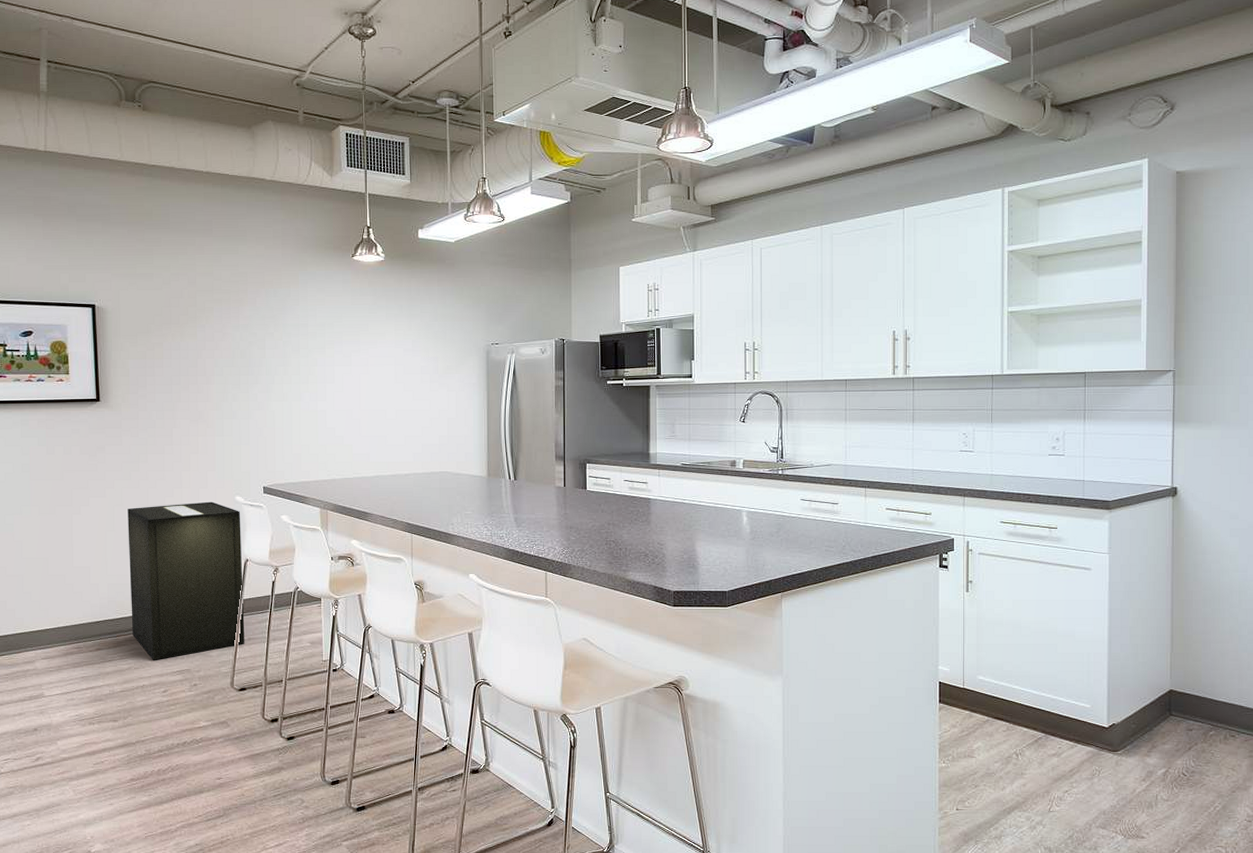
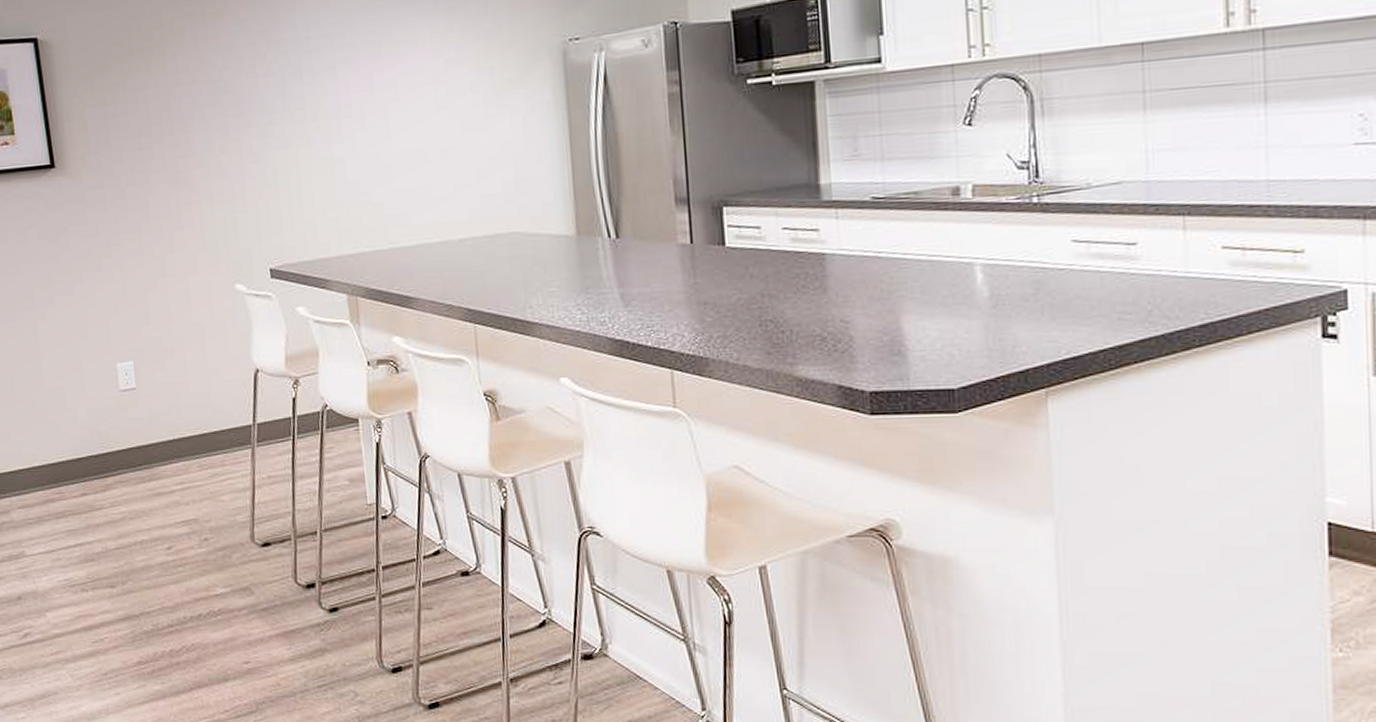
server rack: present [127,501,245,660] -> none [101,293,264,508]

